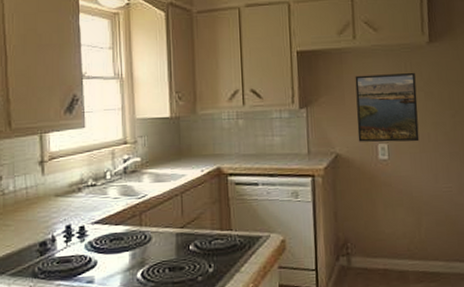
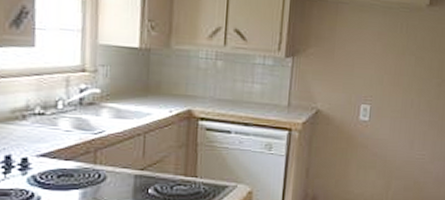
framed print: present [355,72,420,142] -> none [341,30,410,107]

